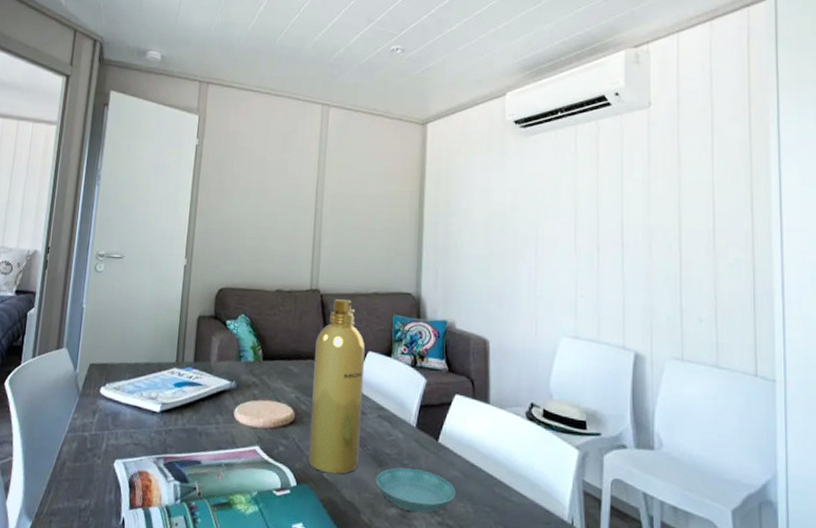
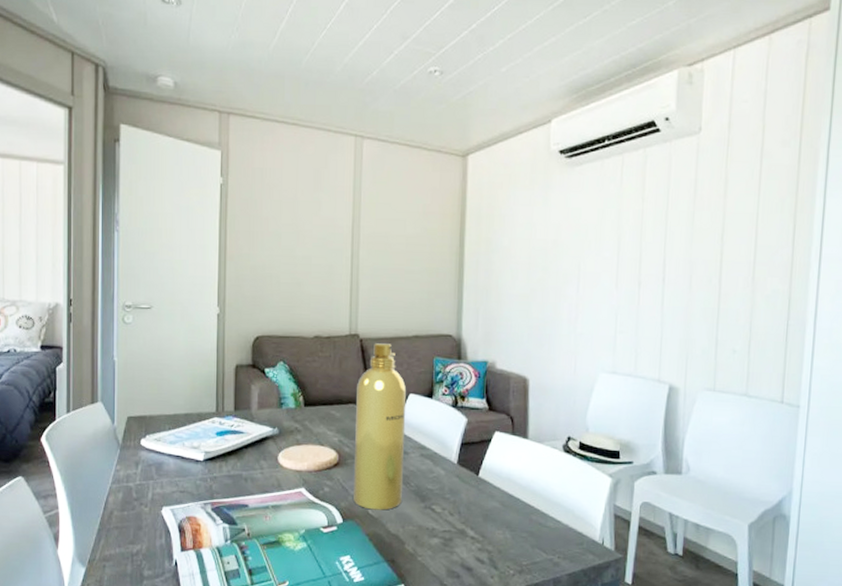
saucer: present [376,467,456,514] -> none [419,501,495,541]

